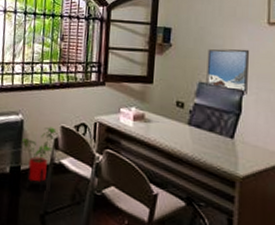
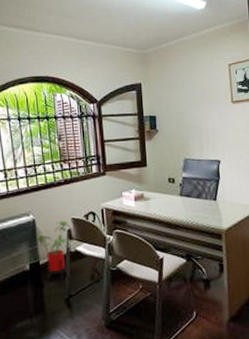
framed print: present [206,49,249,96] -> none [188,126,223,164]

